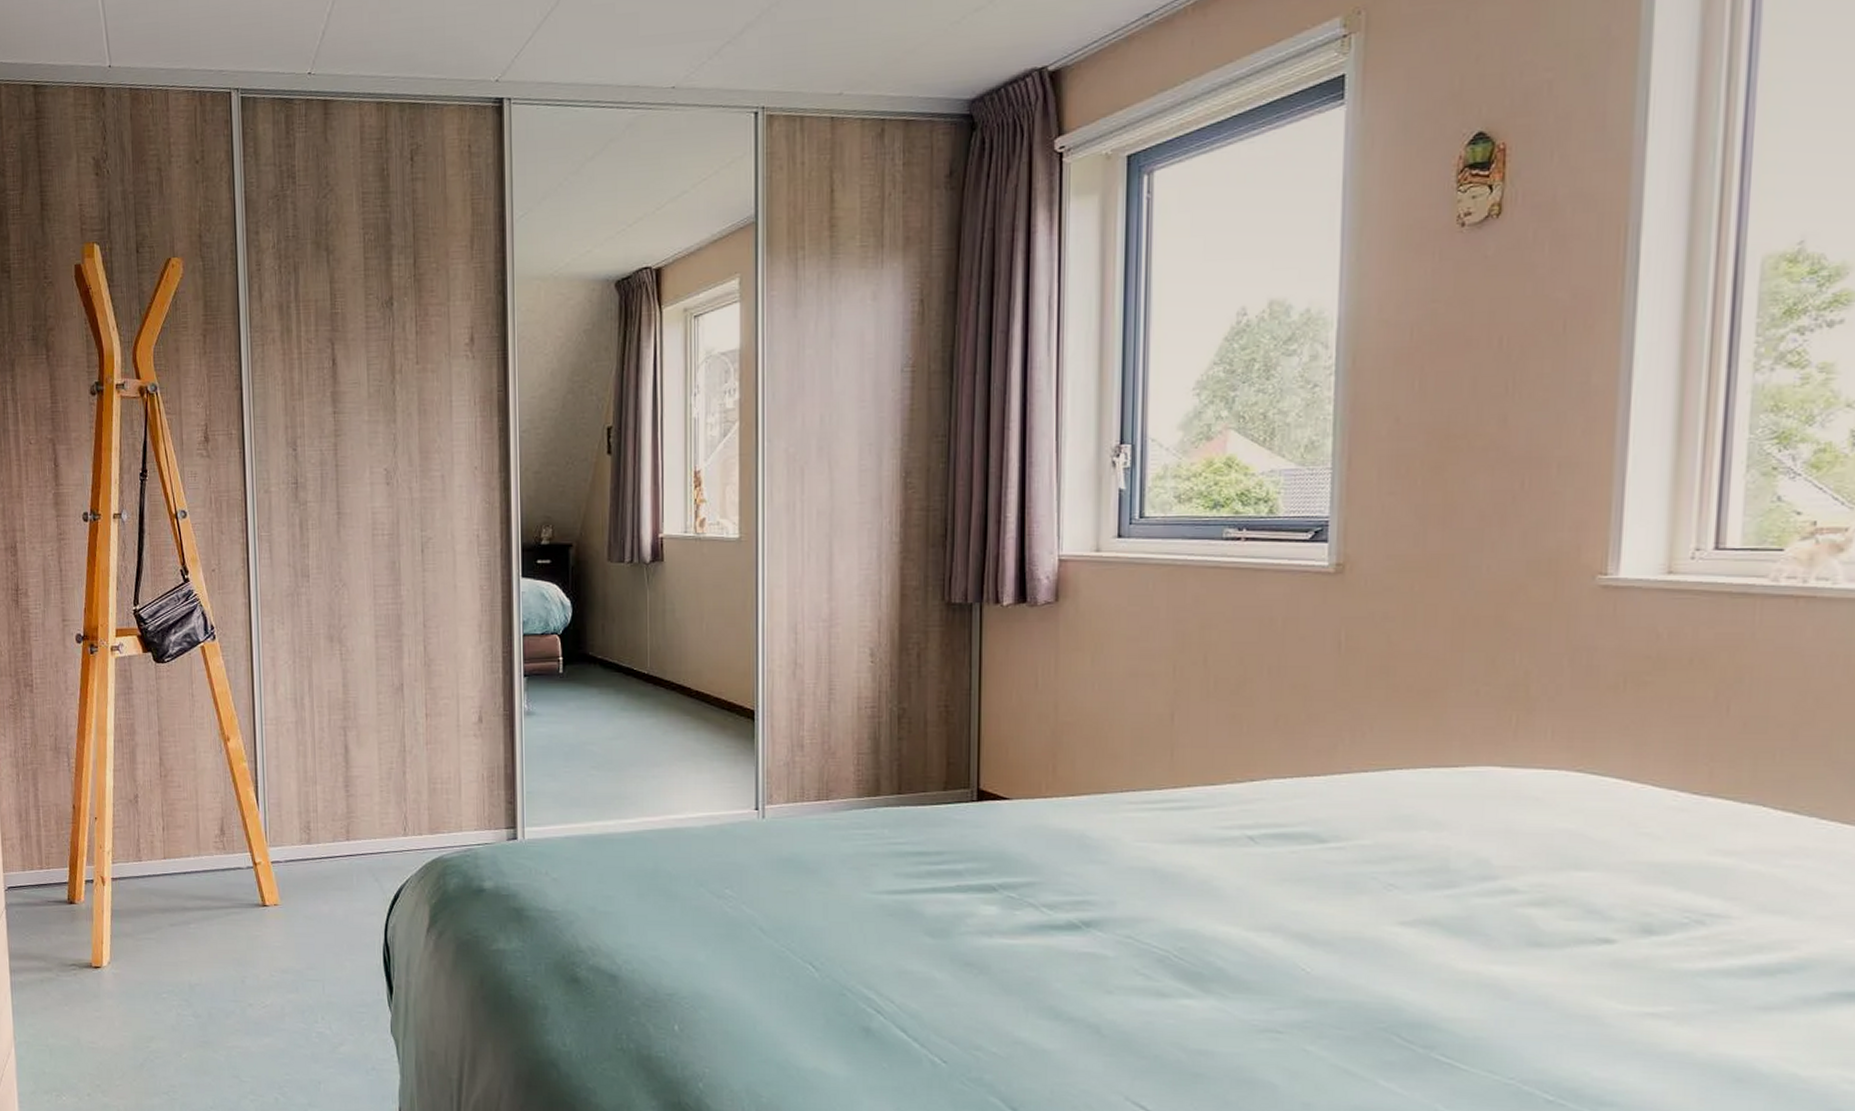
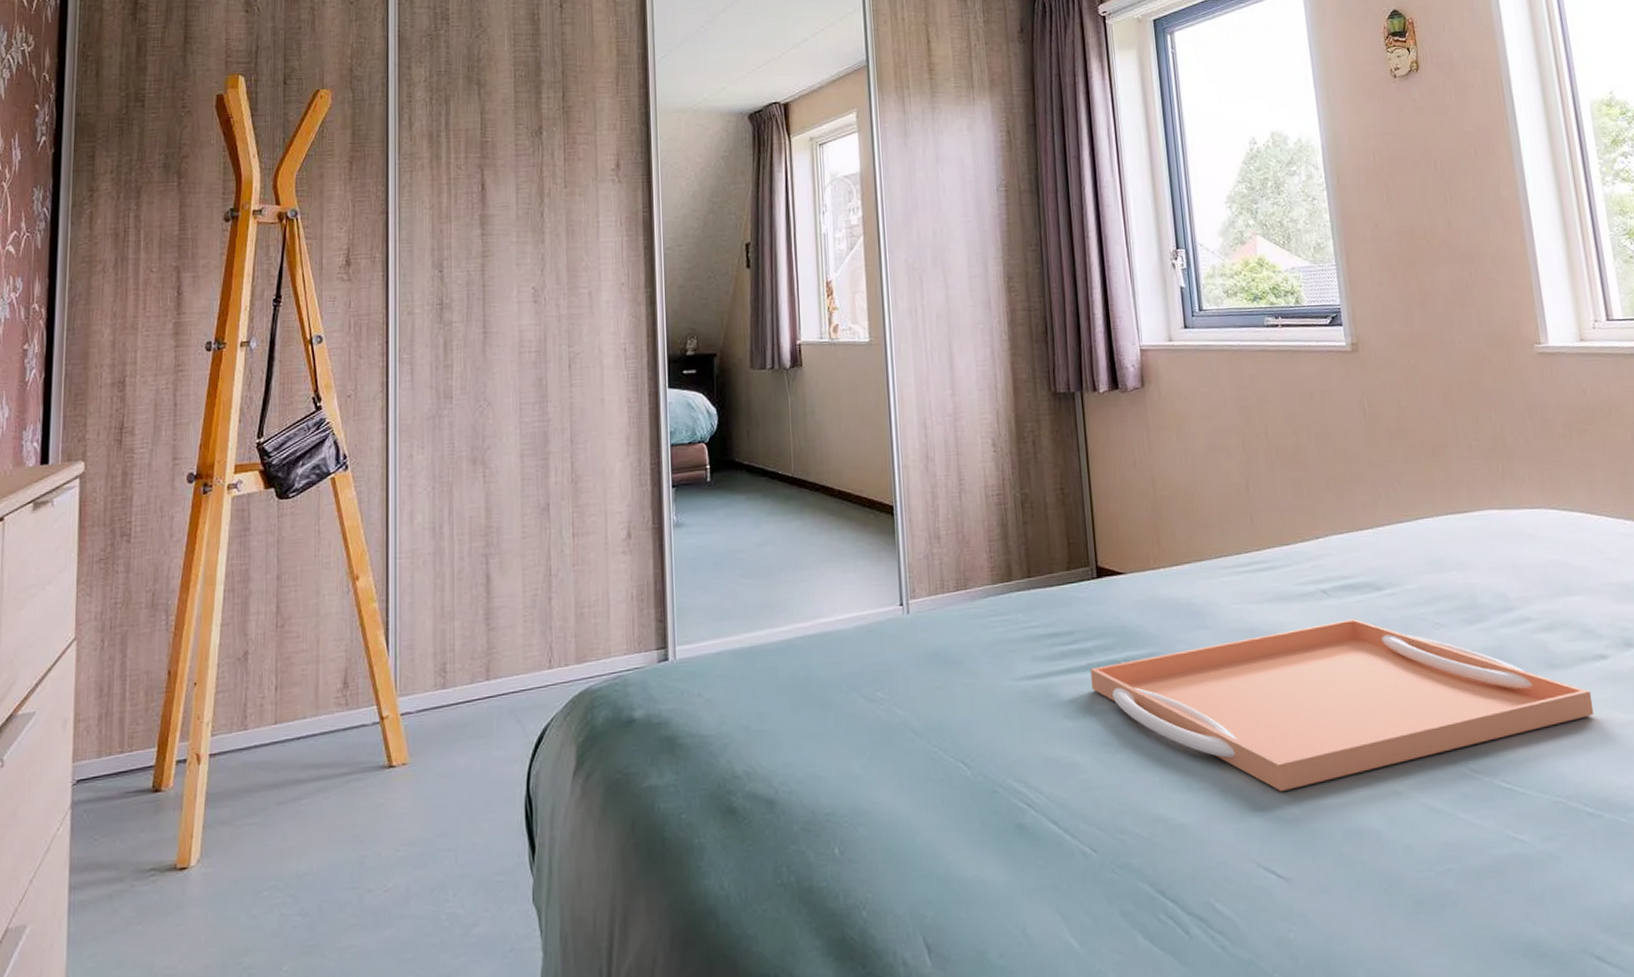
serving tray: none [959,870,1582,1033] -> present [1090,619,1594,791]

